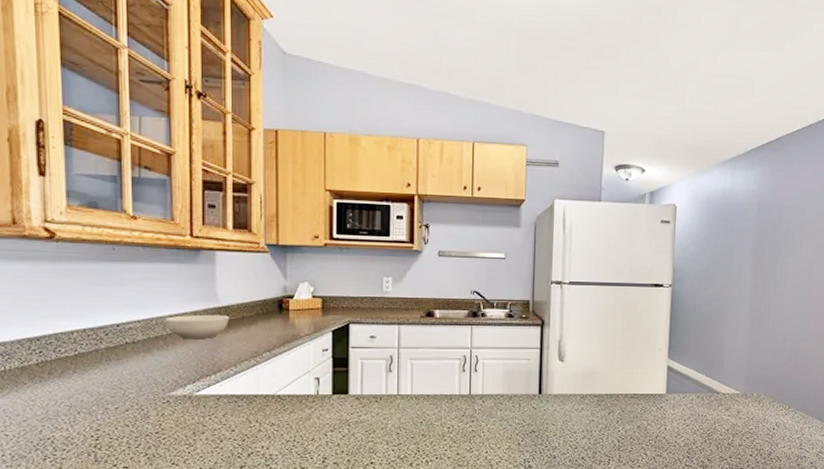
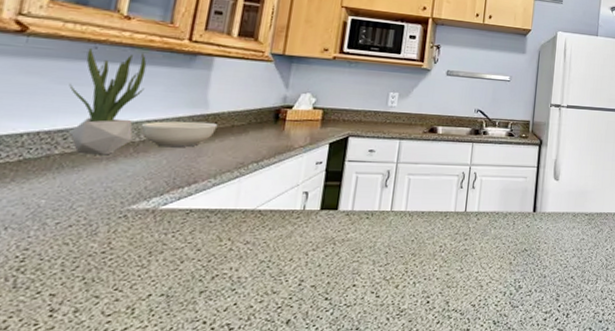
potted plant: none [99,250,161,348] -> present [69,48,147,155]

